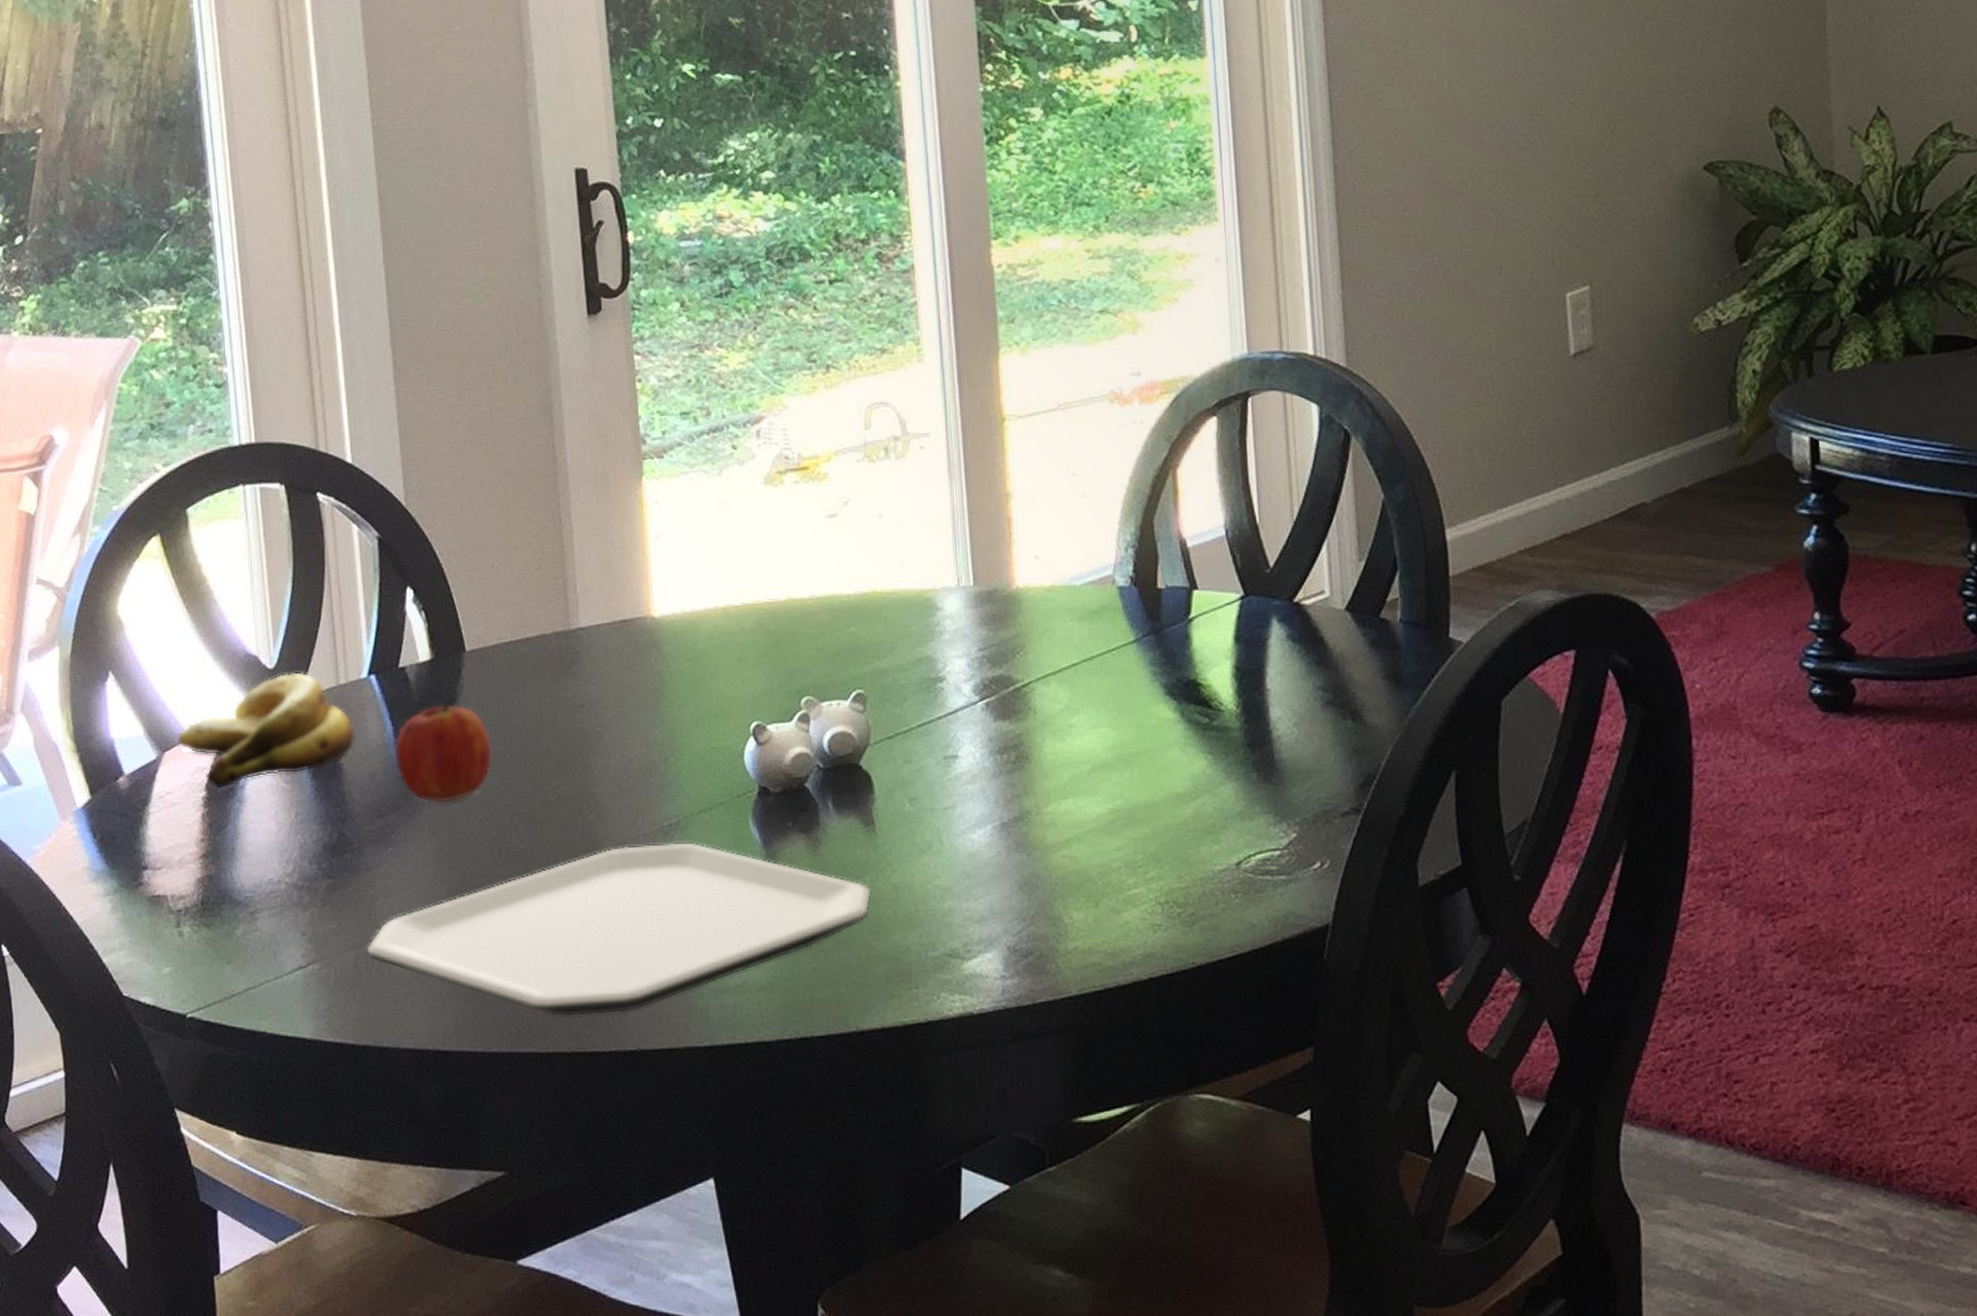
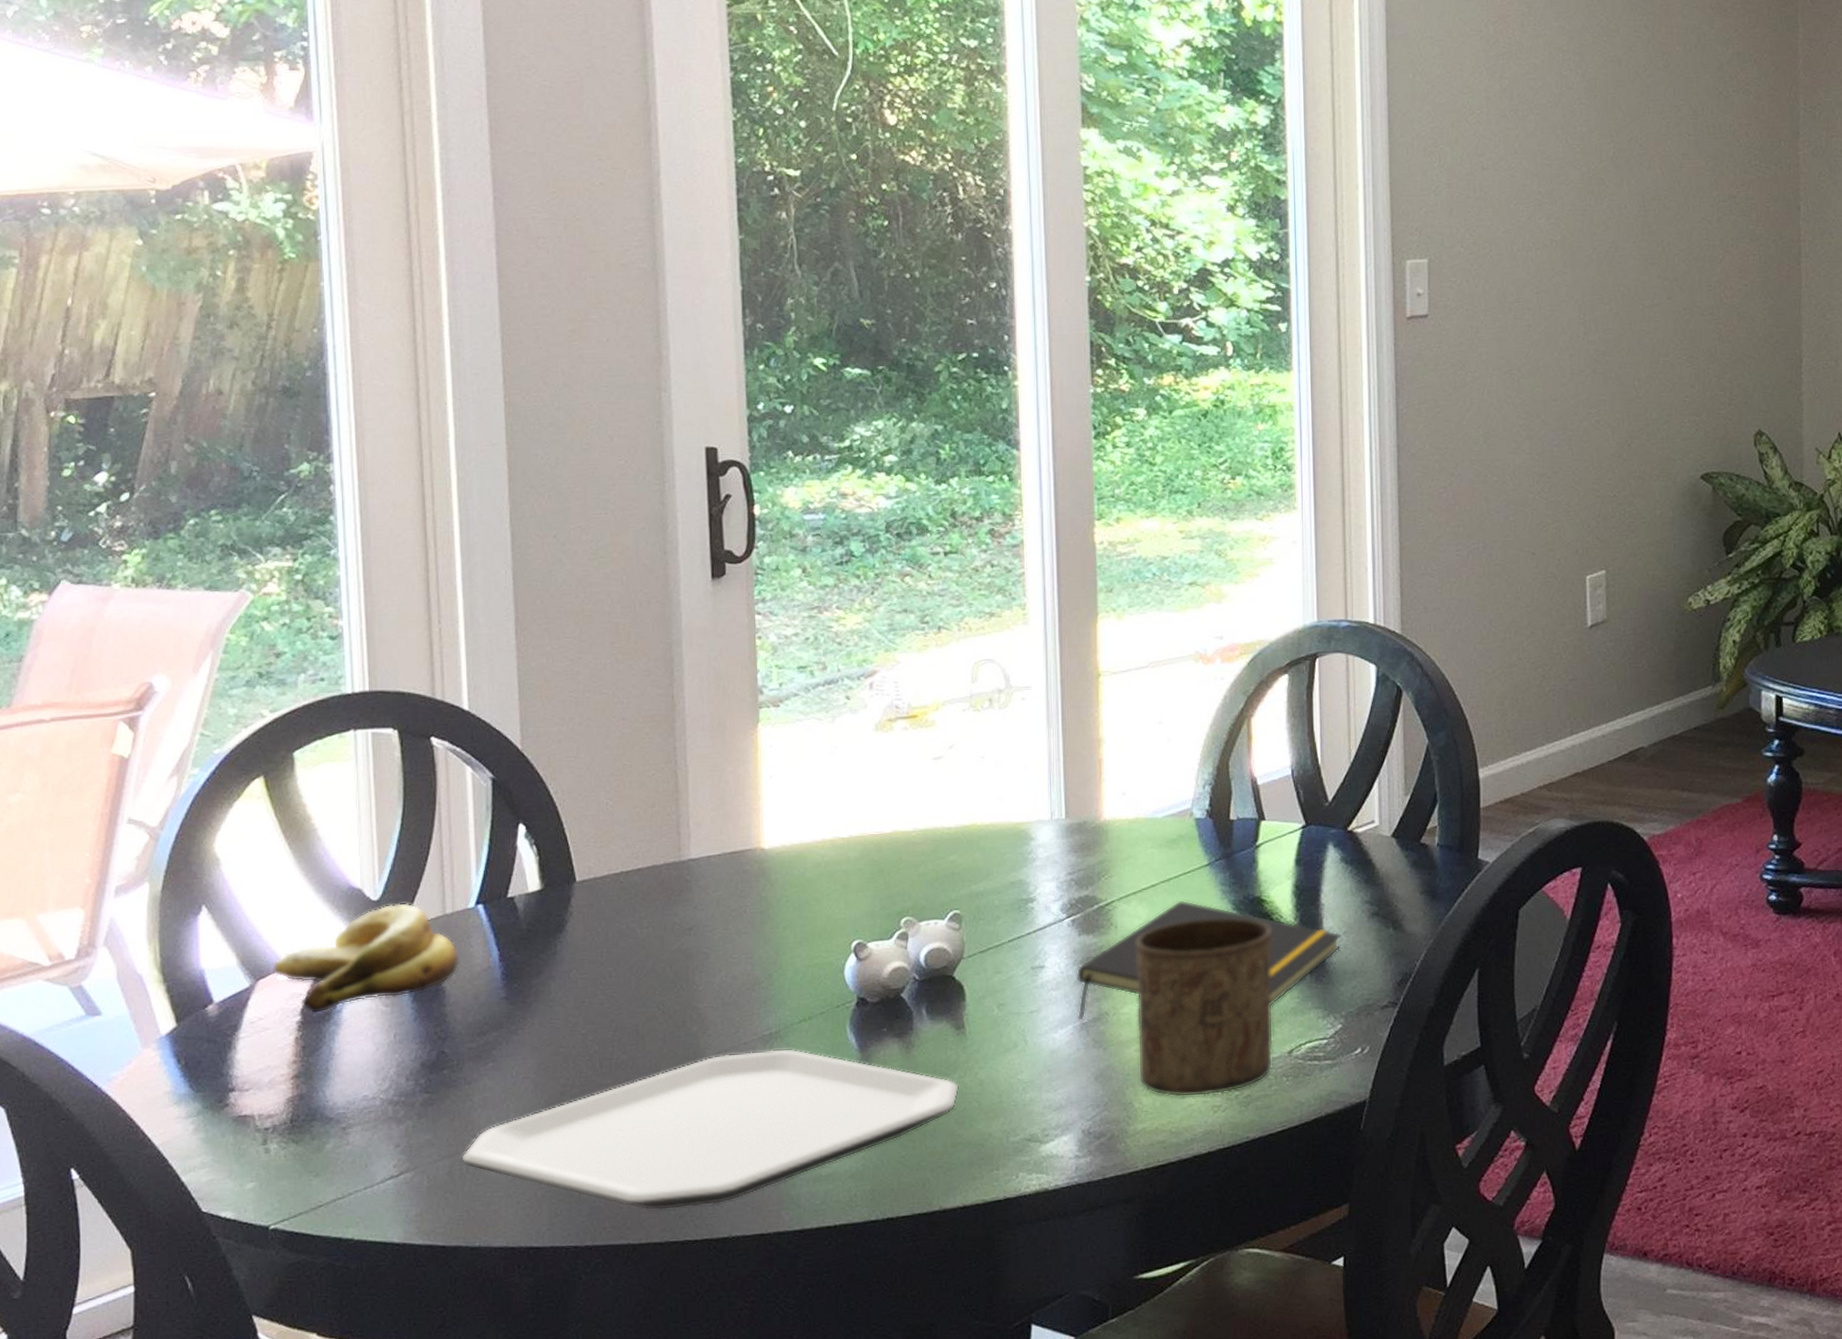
fruit: present [395,698,493,803] -> none [500,925,599,1021]
notepad: none [993,682,1293,820] -> present [1076,900,1342,1021]
cup: none [1057,704,1219,913] -> present [1135,918,1273,1097]

